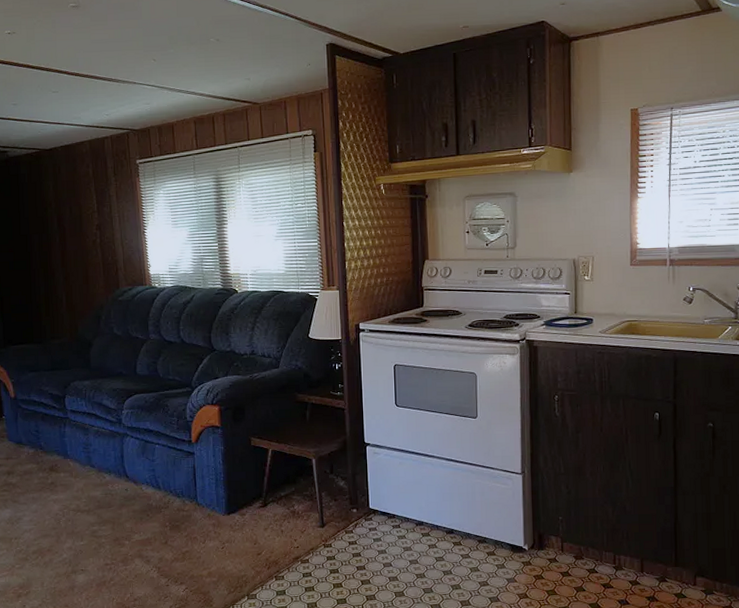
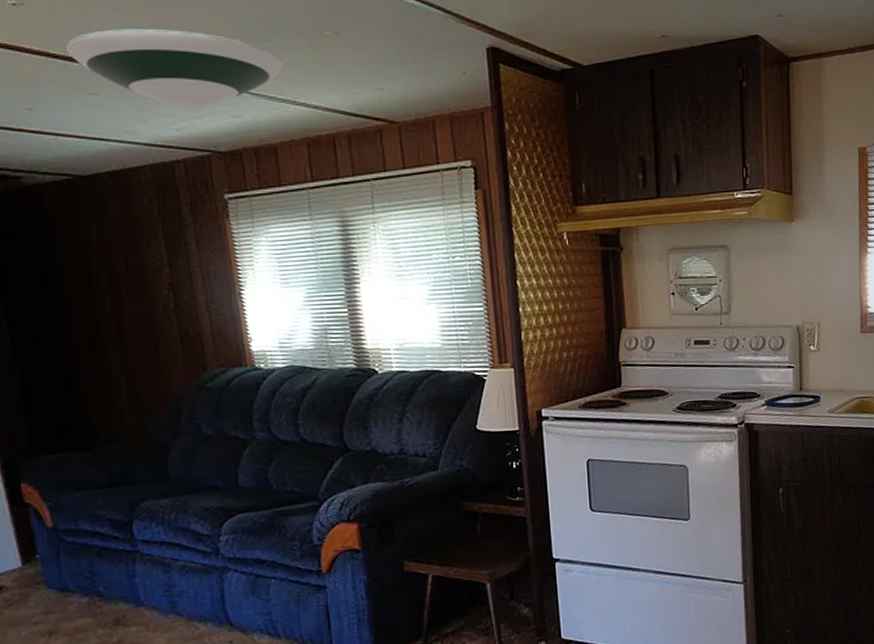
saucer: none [39,44,181,101] -> present [65,29,284,110]

